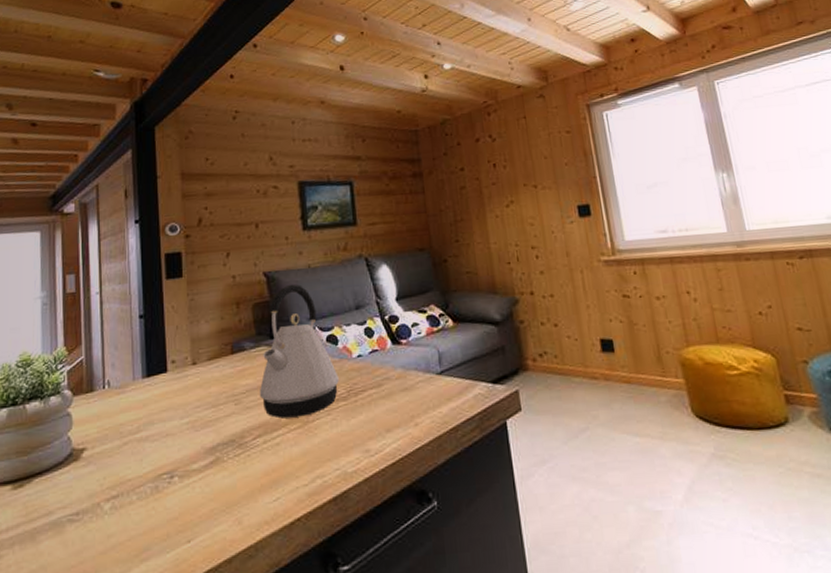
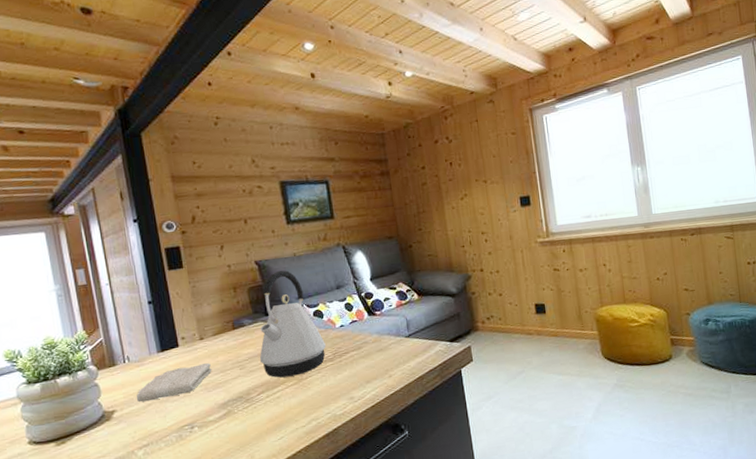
washcloth: none [111,394,202,440] -> present [136,363,212,402]

